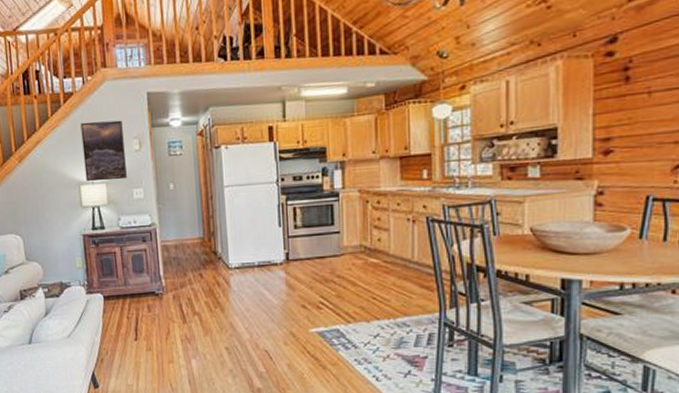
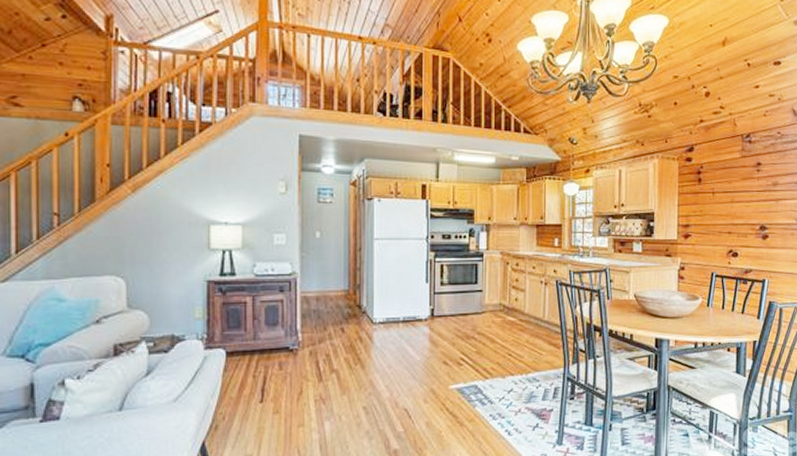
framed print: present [80,120,127,182] -> none [218,156,268,223]

